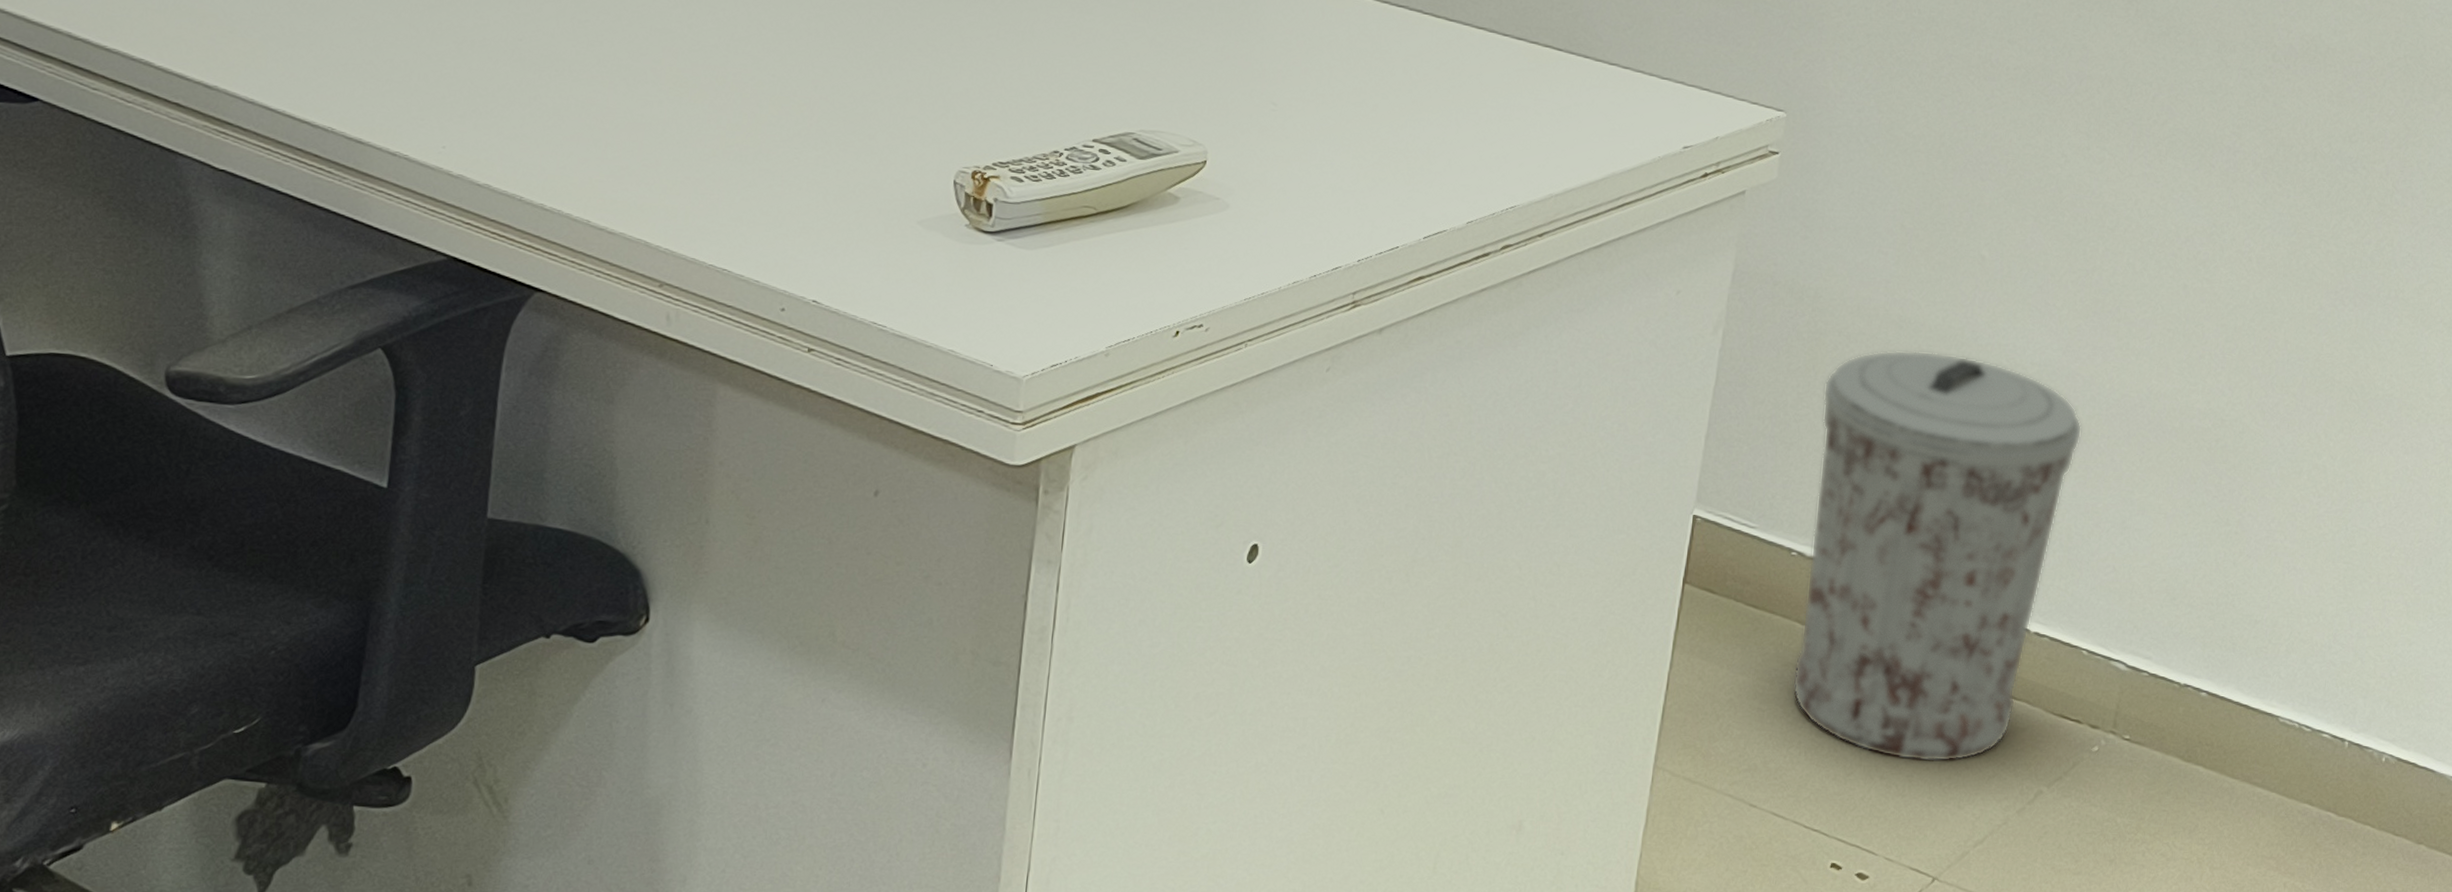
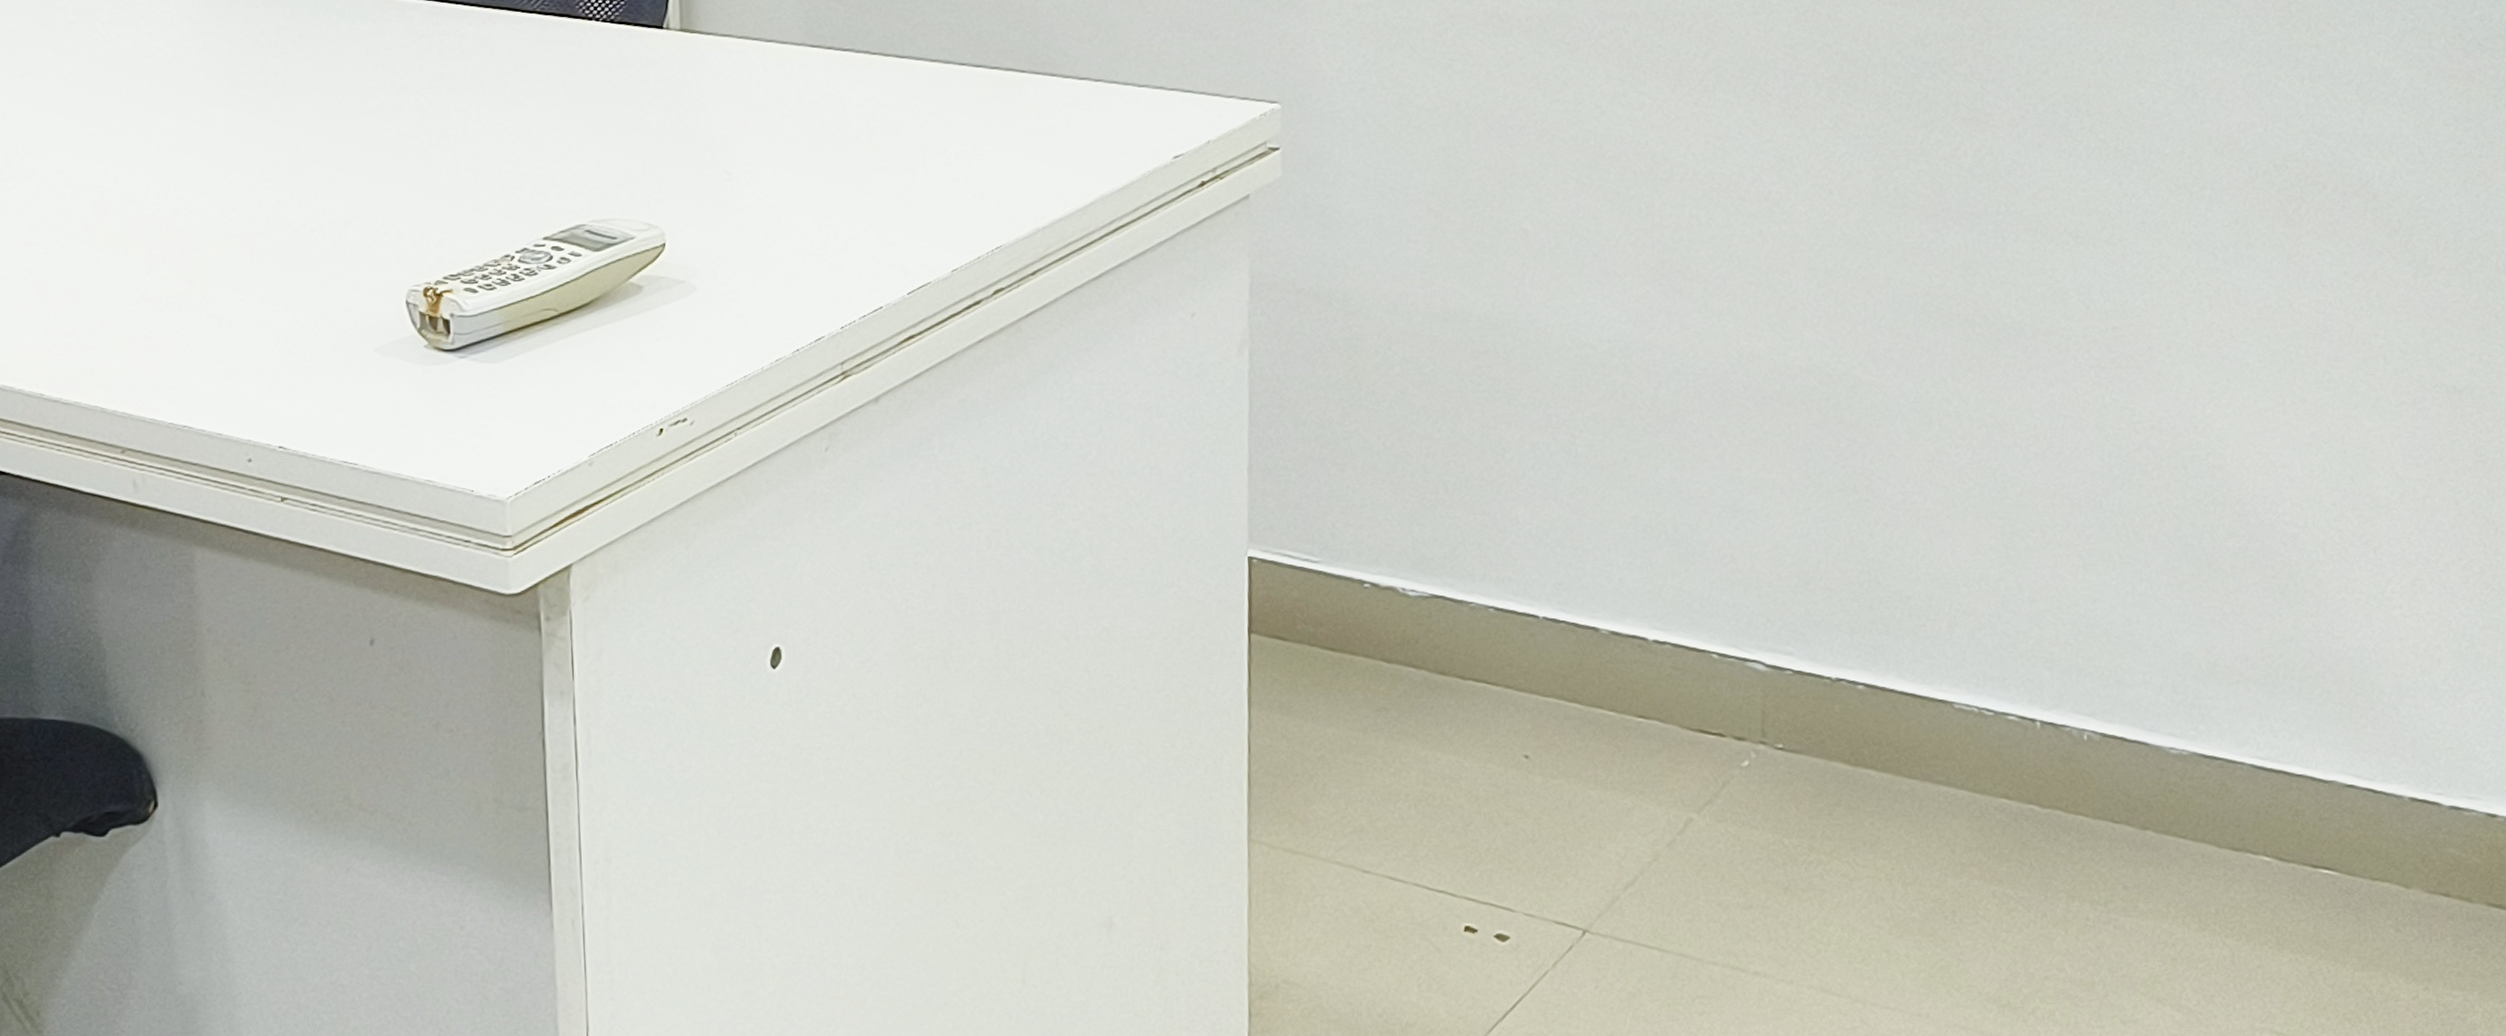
trash can: present [1792,350,2082,763] -> none [1370,342,1670,801]

